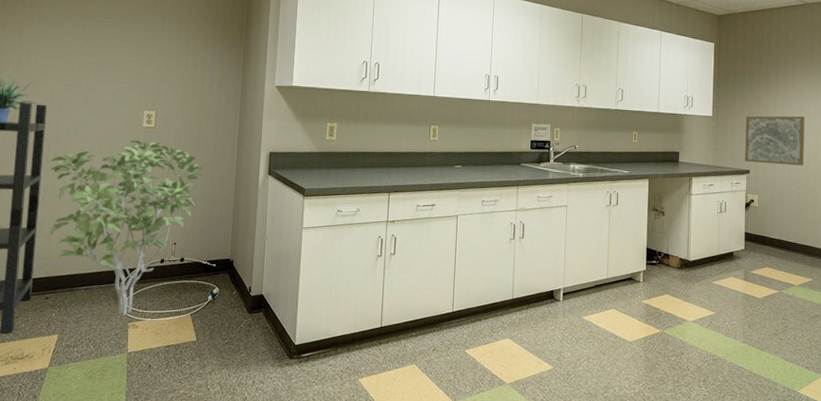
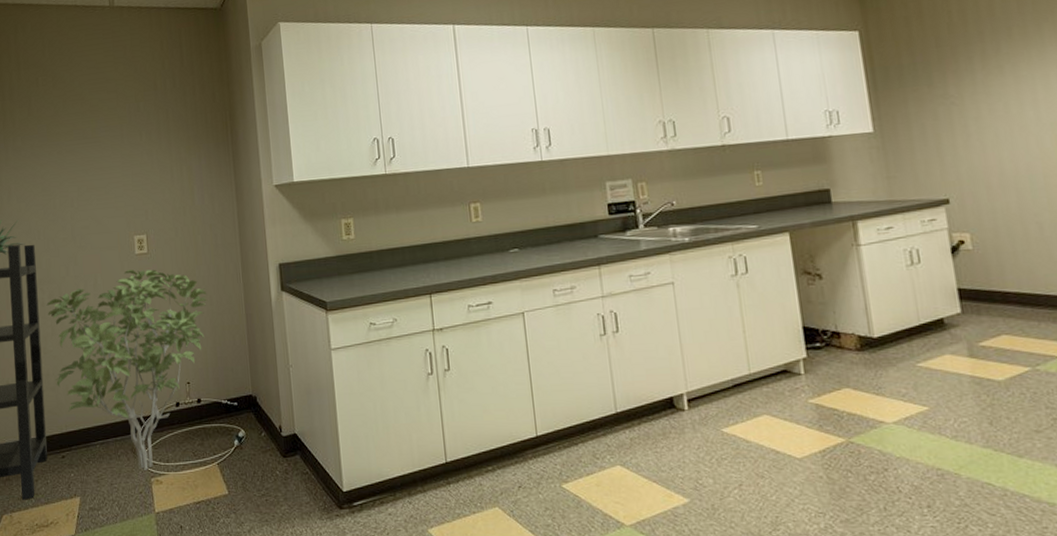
wall art: present [745,116,805,166] -> none [929,109,1040,188]

